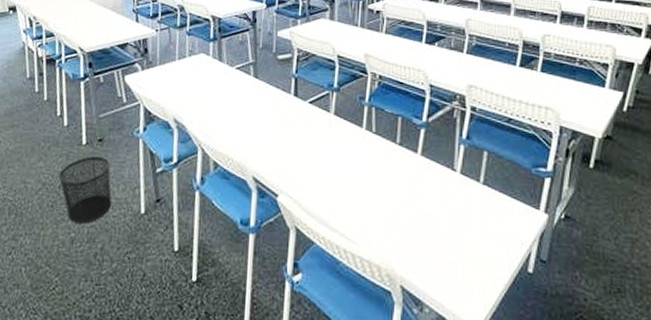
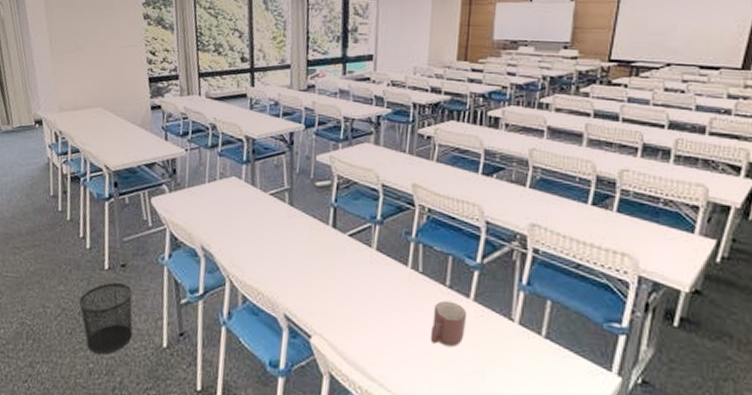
mug: none [384,156,416,198] -> present [430,300,467,348]

